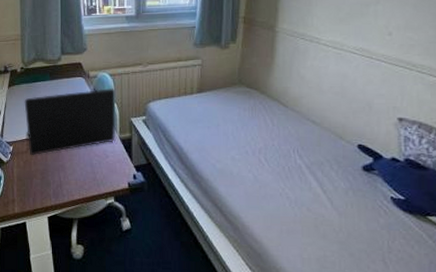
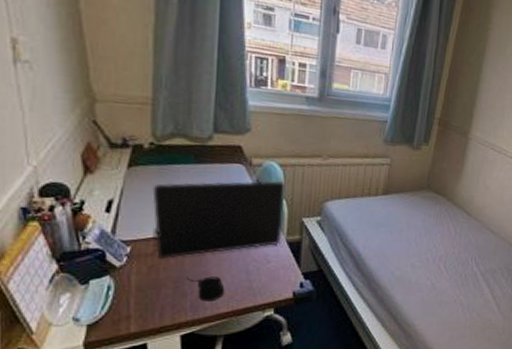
computer mouse: none [50,169,76,190] -> present [187,276,225,302]

